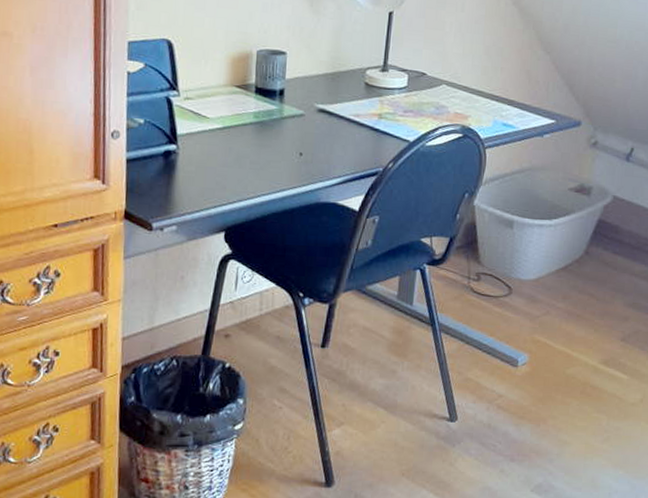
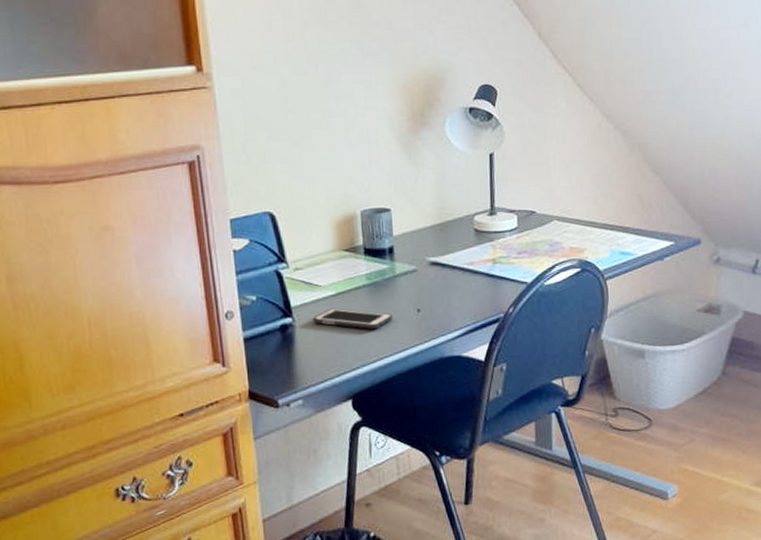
cell phone: none [196,140,275,166] -> present [312,308,393,329]

